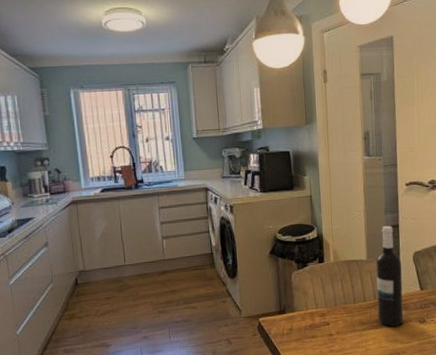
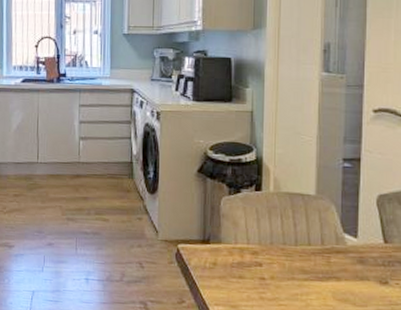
wine bottle: present [376,225,403,327] -> none [325,157,360,283]

